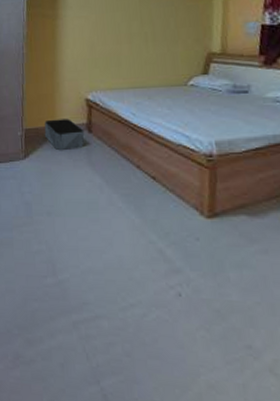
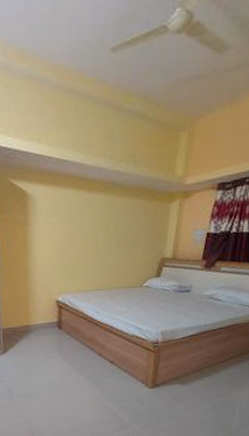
storage bin: present [44,119,85,151] -> none [20,318,56,346]

